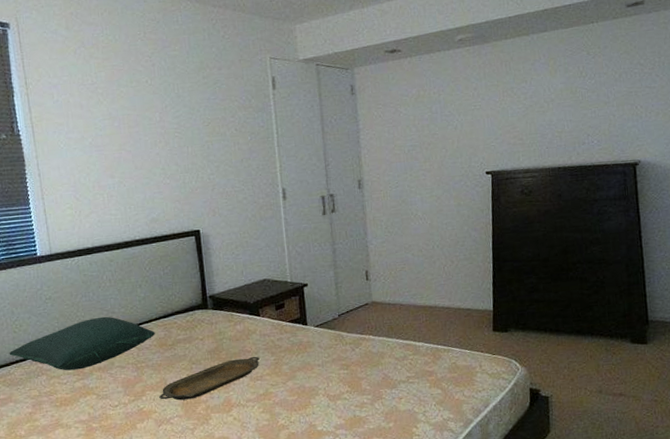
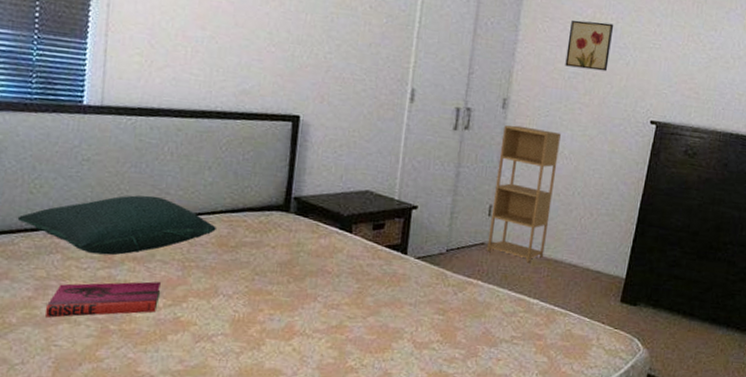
hardback book: none [43,383,125,426] -> present [45,281,162,318]
serving tray: present [159,356,260,401] -> none [204,278,341,317]
shelving unit: none [364,198,420,313] -> present [487,125,561,263]
wall art: none [400,97,440,142] -> present [565,20,614,72]

